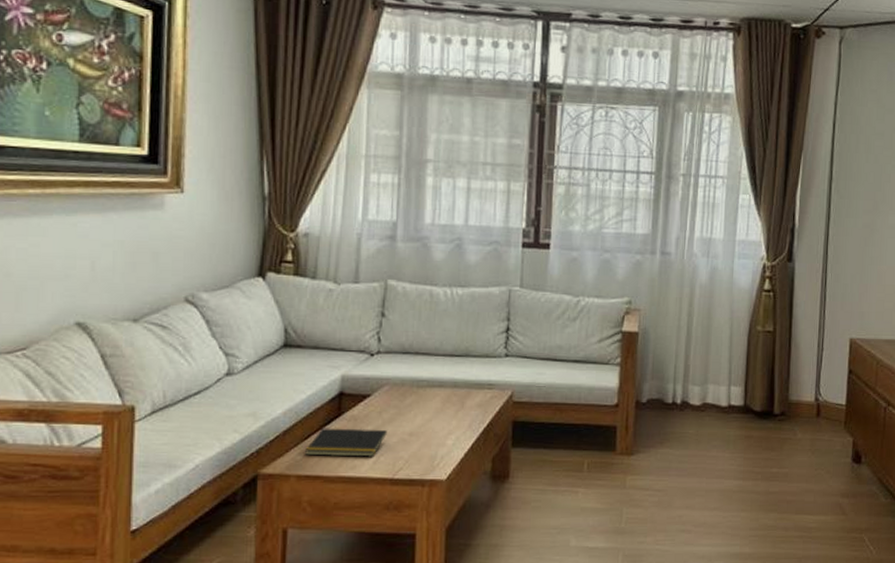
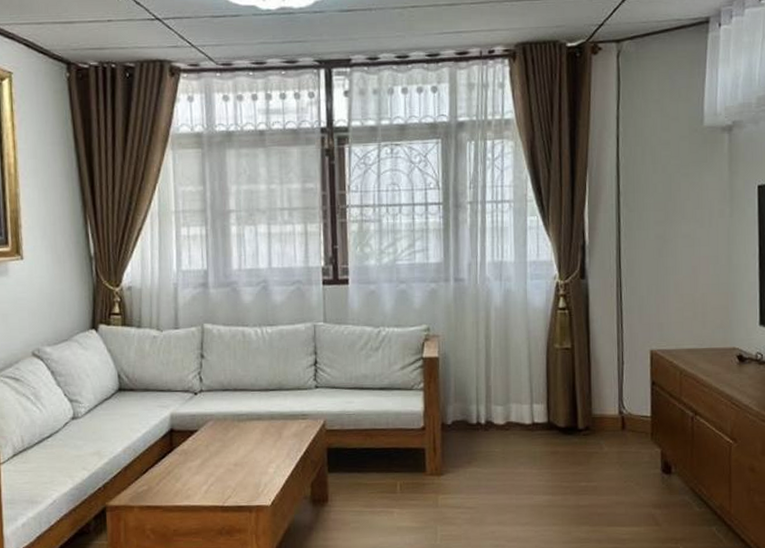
notepad: present [305,428,387,457] -> none [145,461,215,488]

